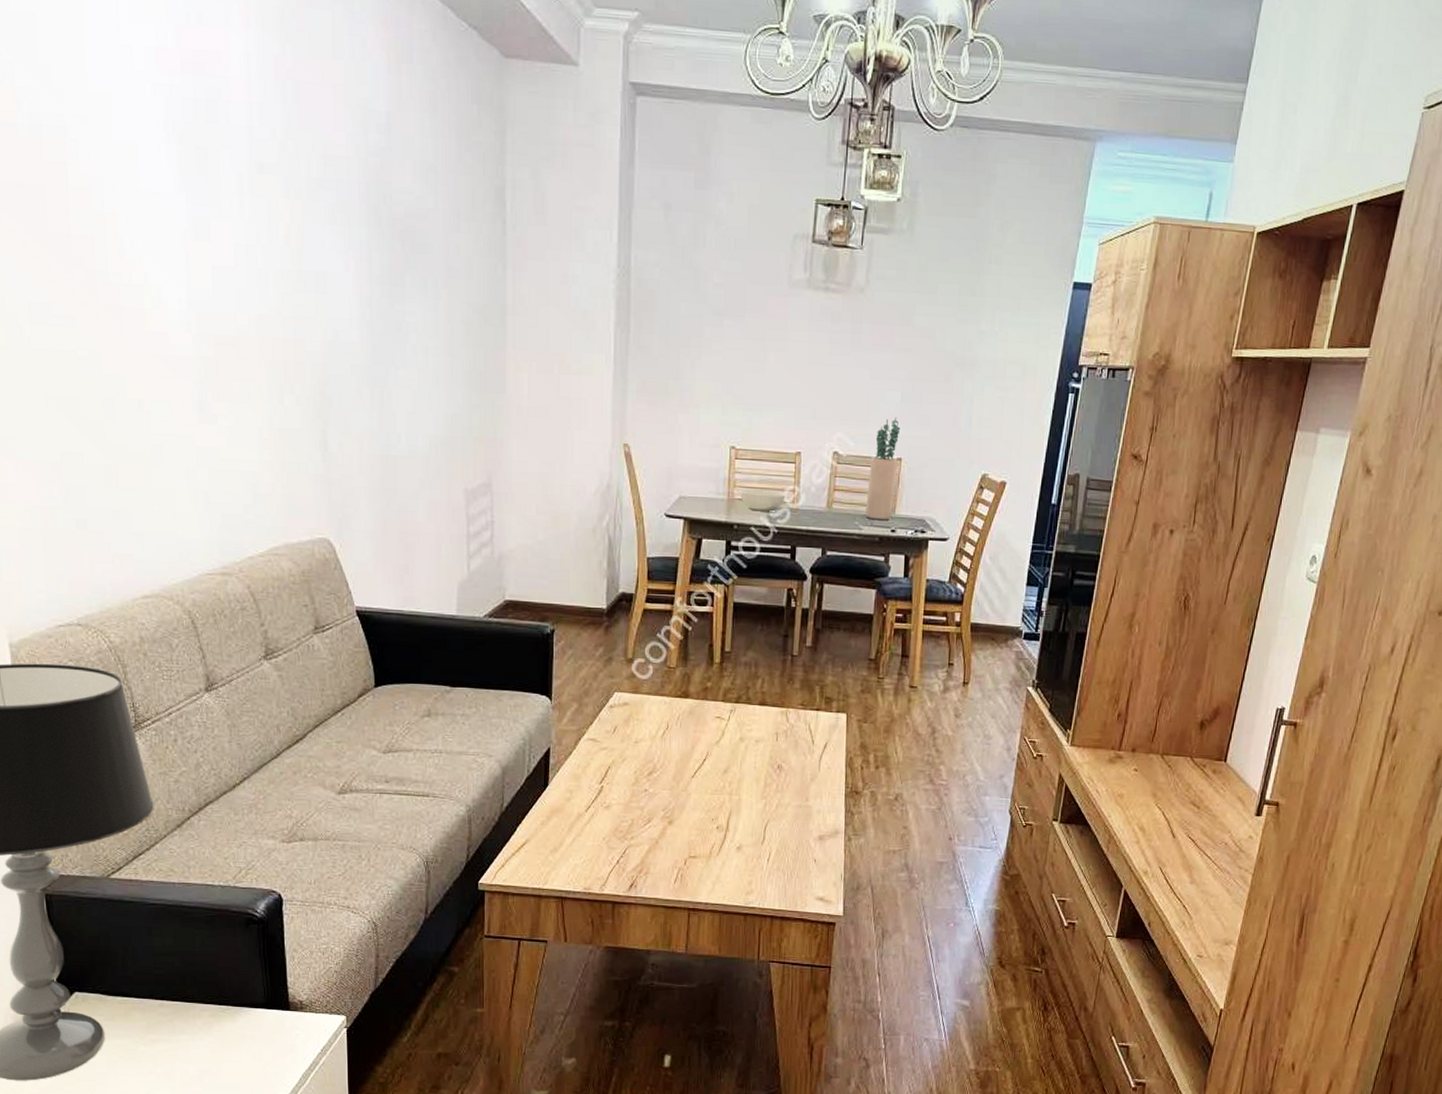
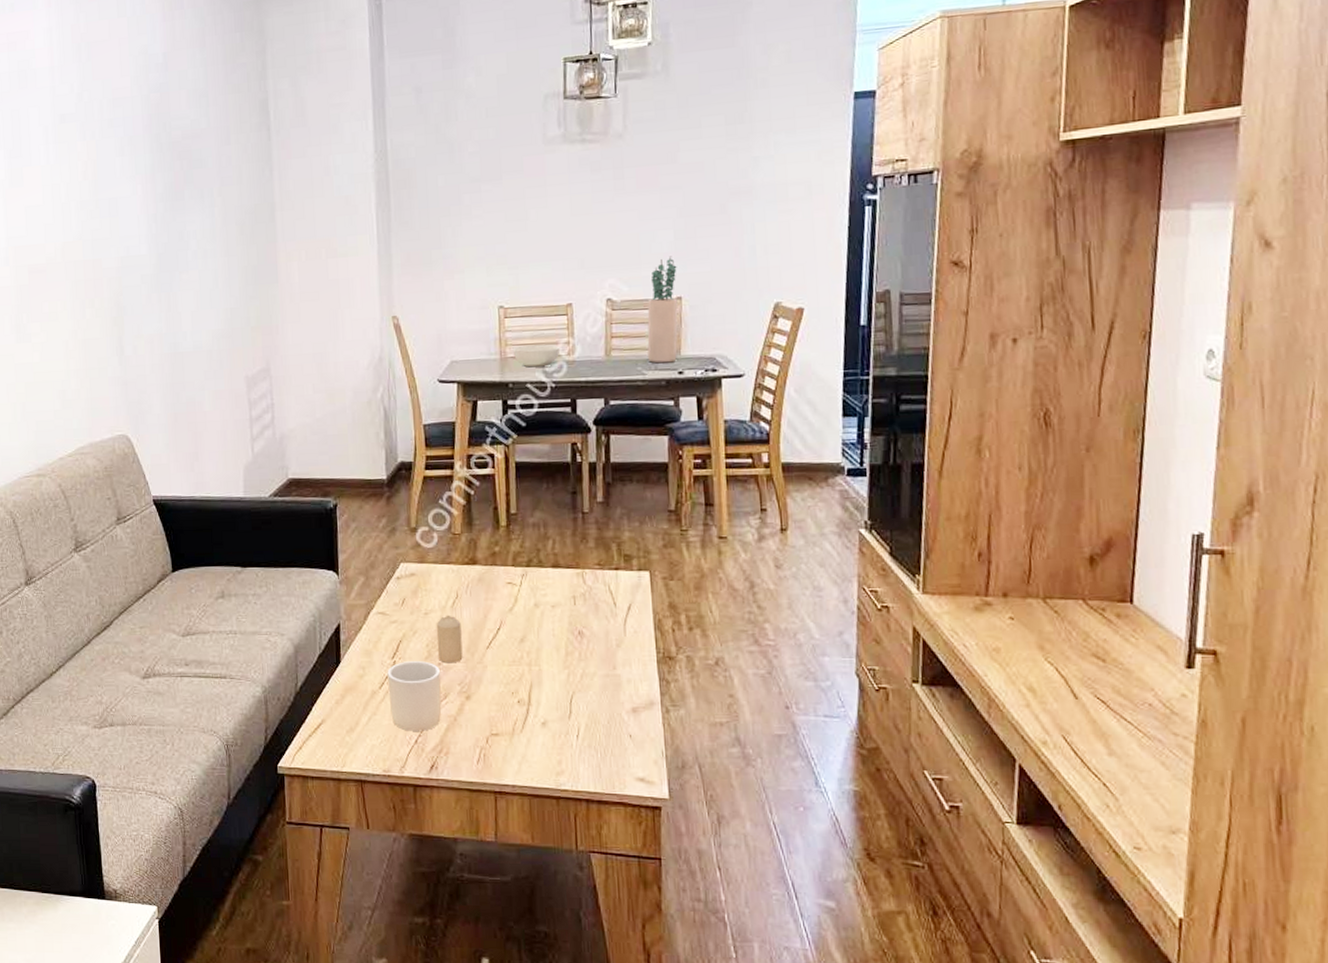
mug: none [594,786,647,852] -> present [387,660,442,731]
candle: none [644,744,669,790] -> present [436,615,463,664]

